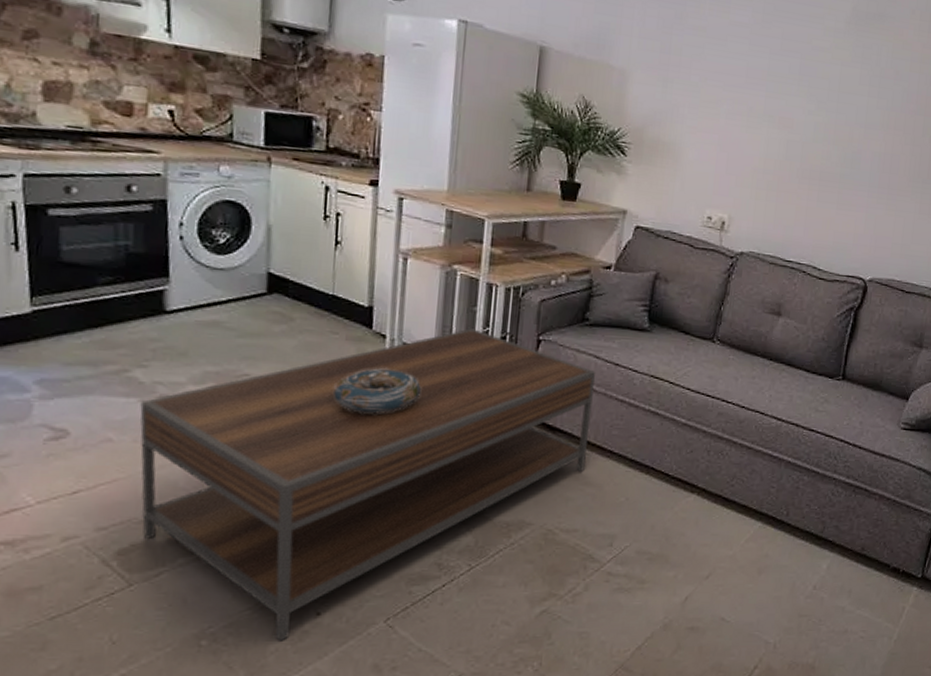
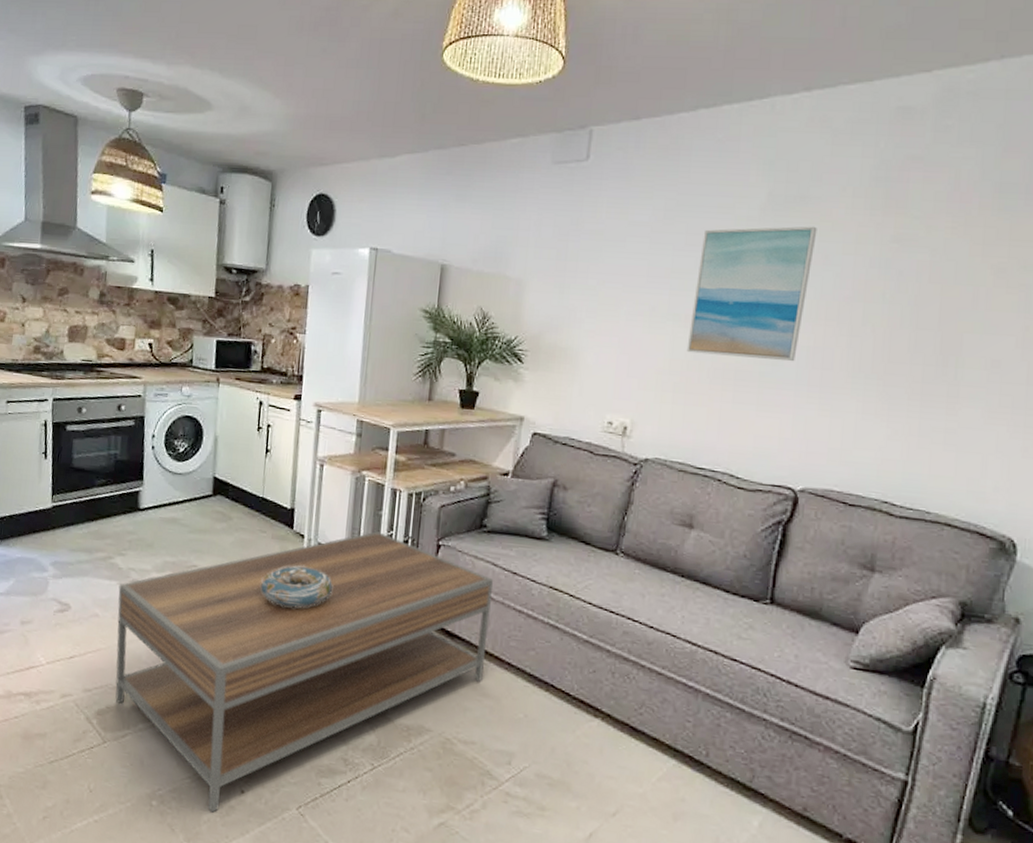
wall art: none [779,36,891,166] -> present [686,226,817,362]

